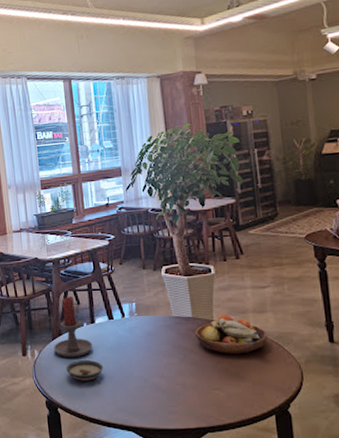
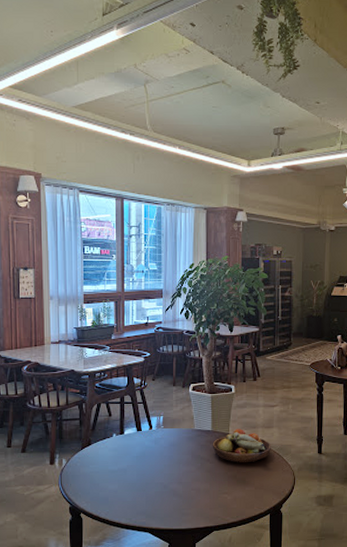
candle holder: present [53,297,93,357] -> none [81,409,120,466]
saucer: present [66,359,104,381] -> none [92,467,128,488]

